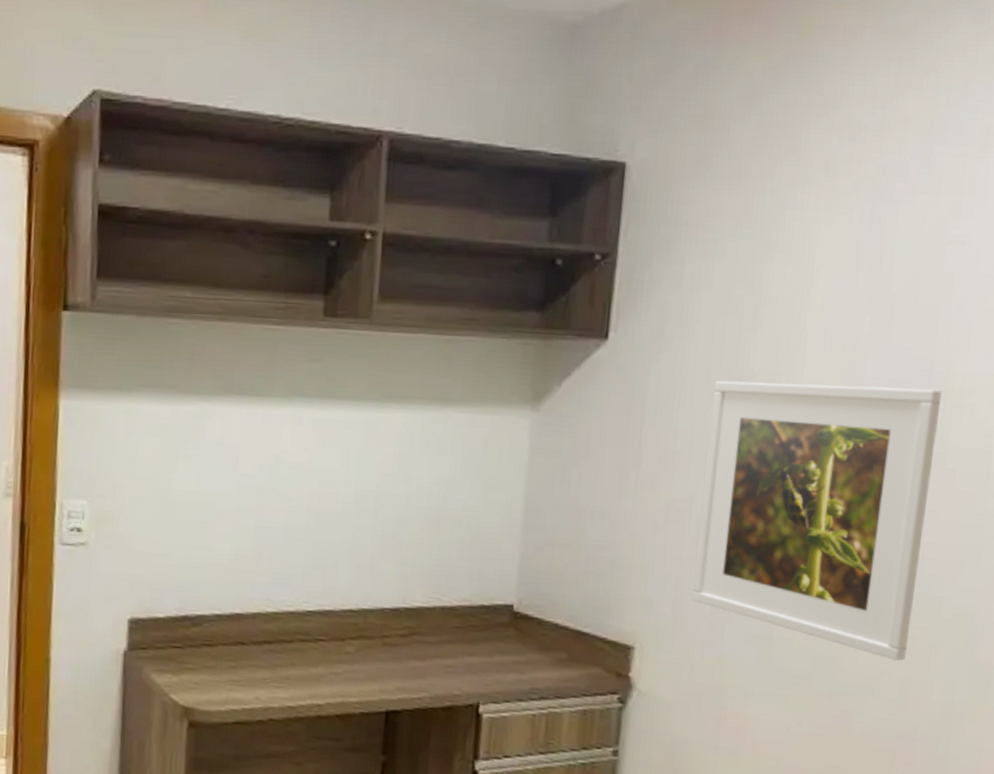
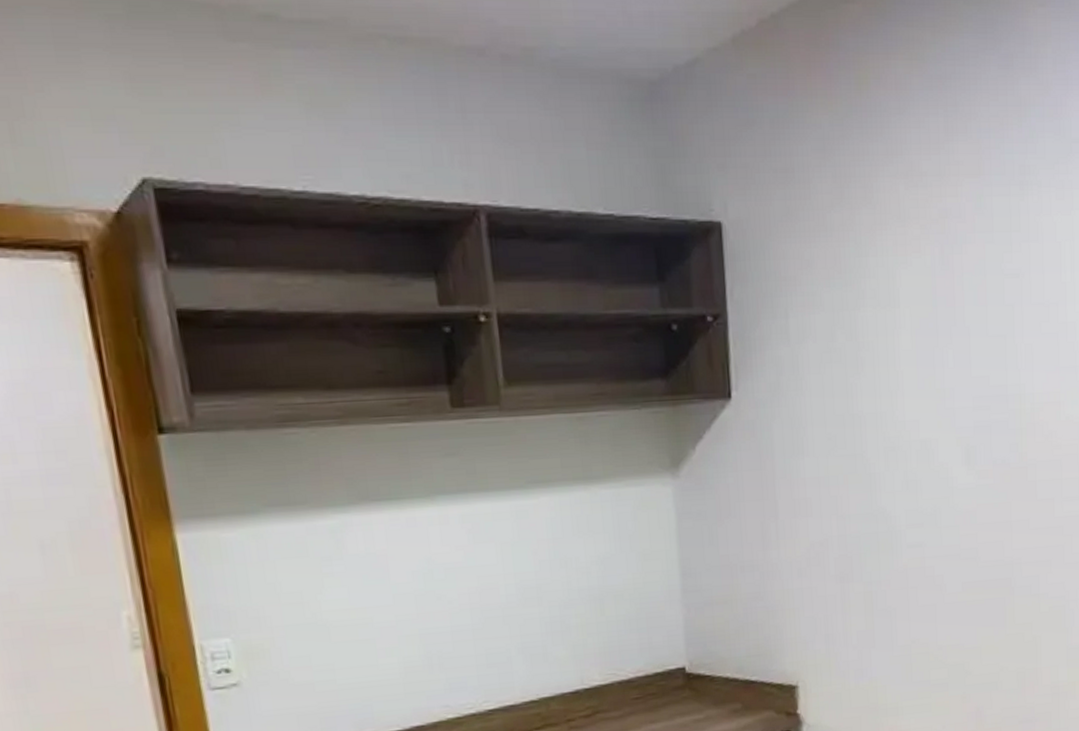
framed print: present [692,380,942,661] -> none [831,411,1019,656]

